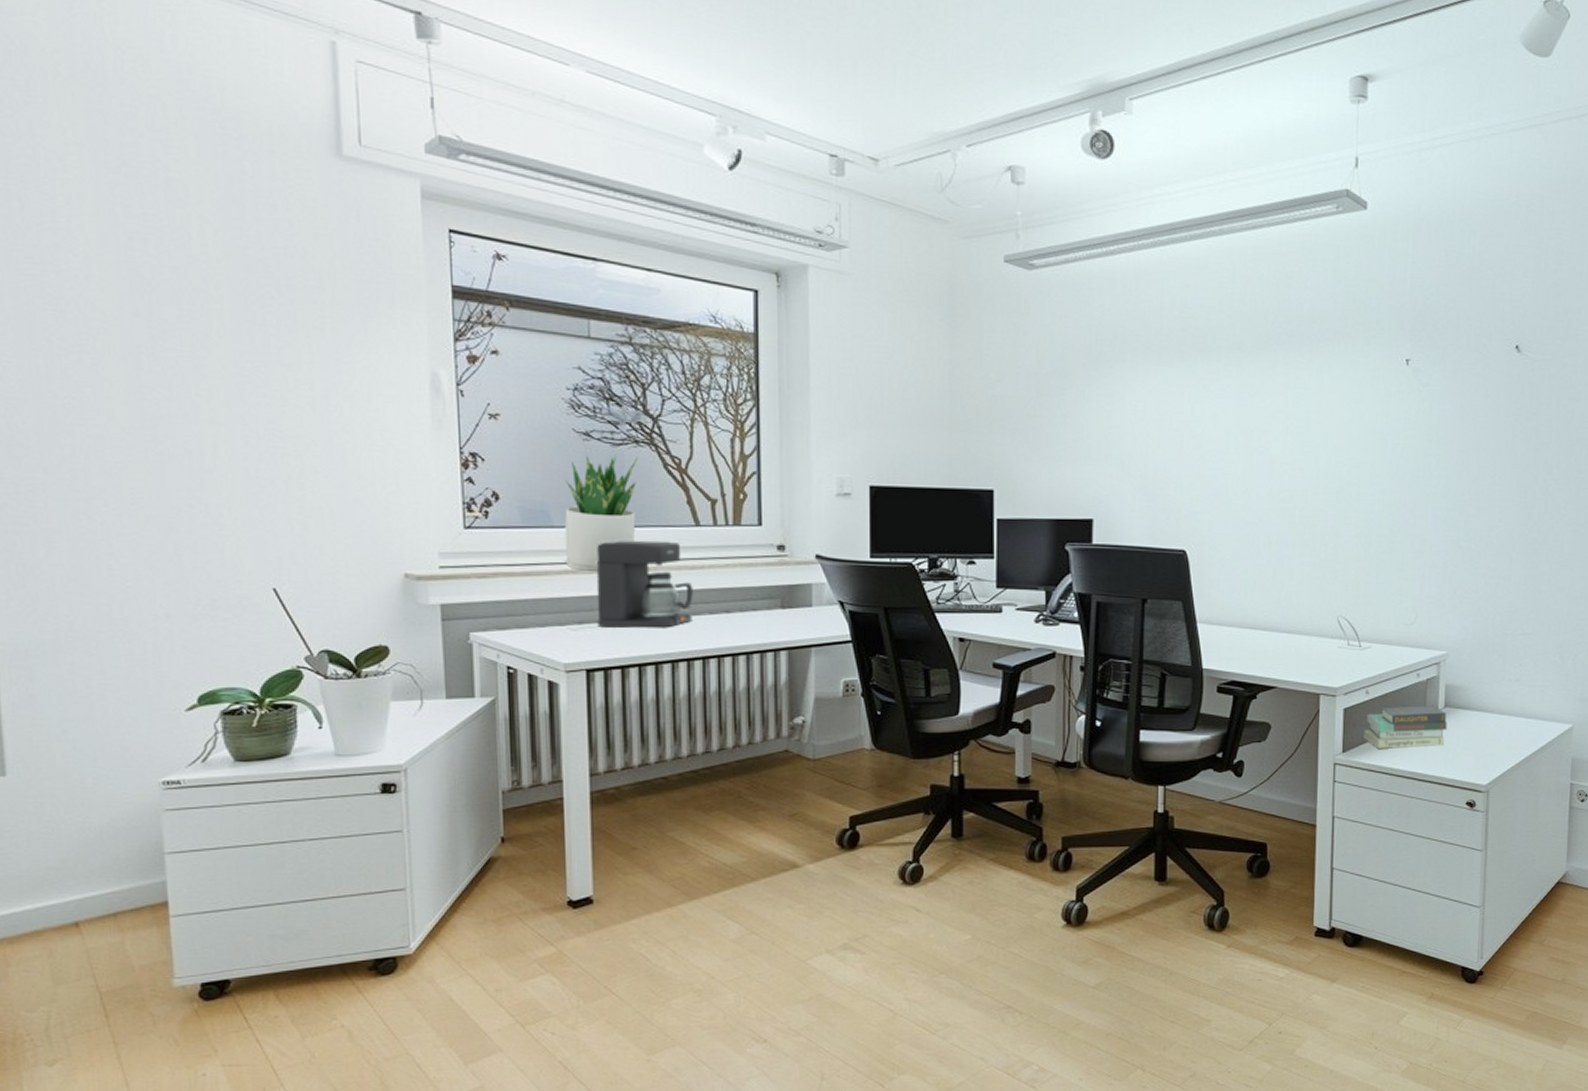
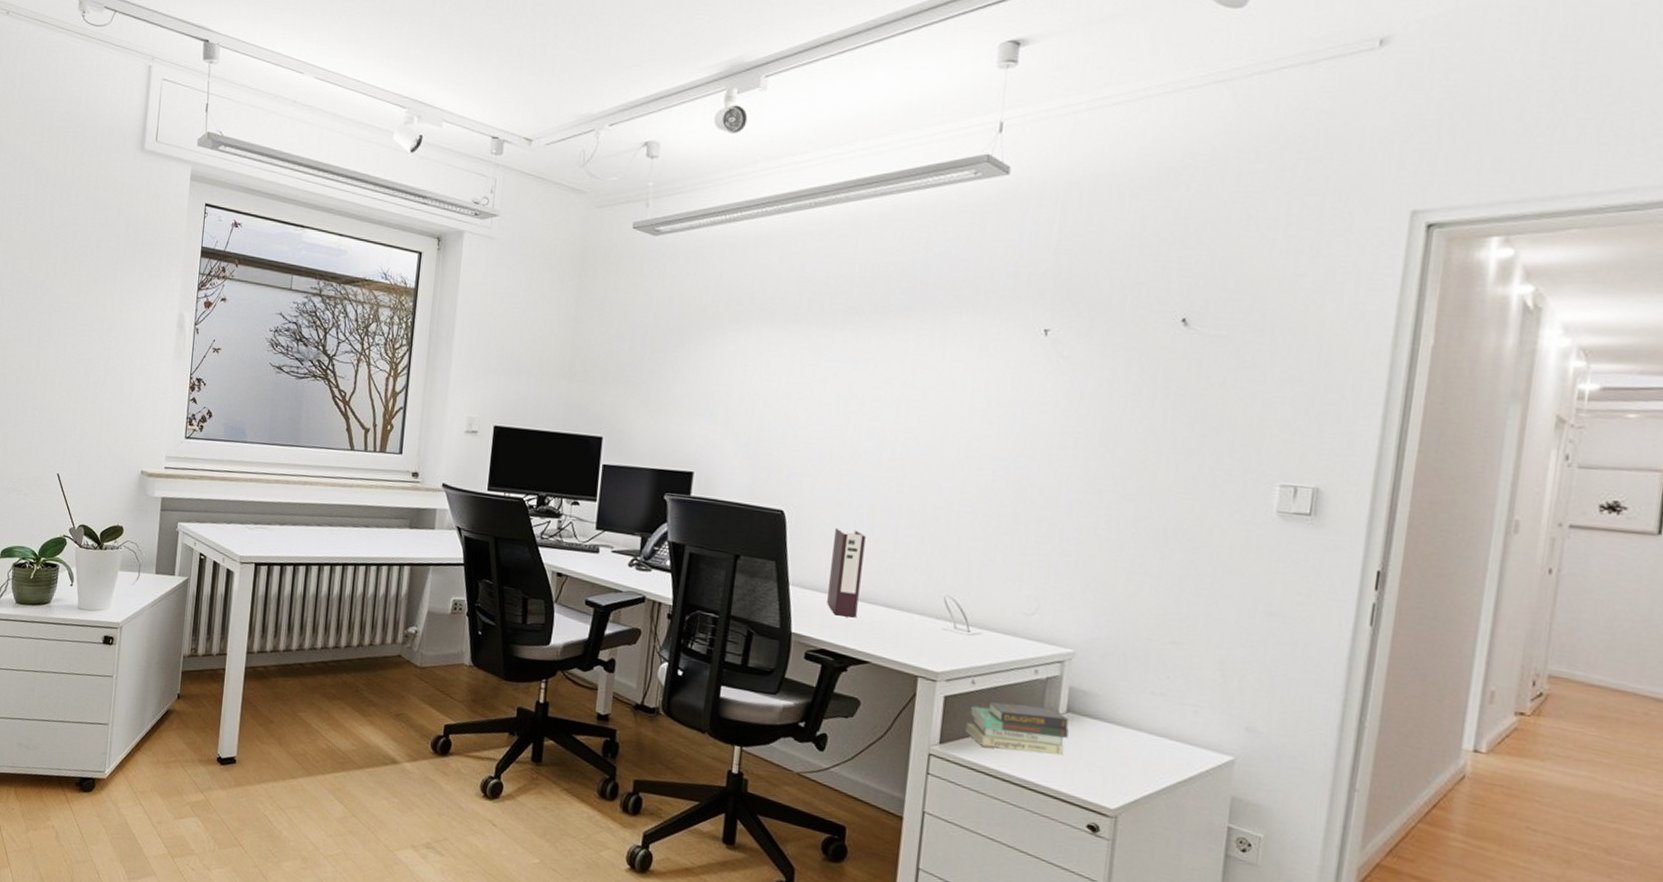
planter: present [564,455,639,573] -> none [252,386,315,483]
coffee maker: present [595,540,693,628] -> none [268,457,343,536]
binder: none [1233,562,1264,647] -> present [827,527,866,618]

